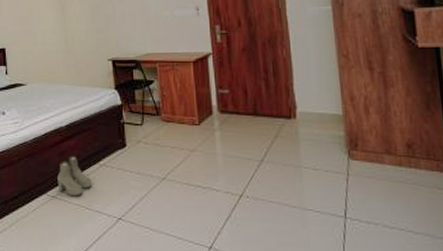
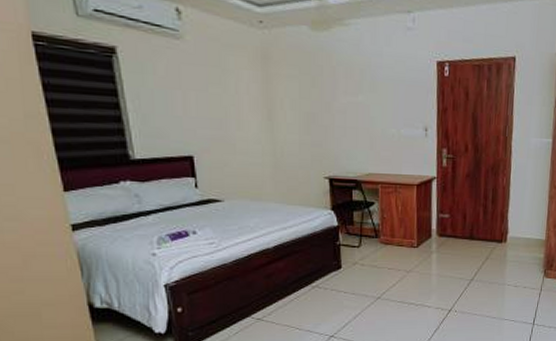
boots: present [57,156,92,197] -> none [263,278,303,318]

